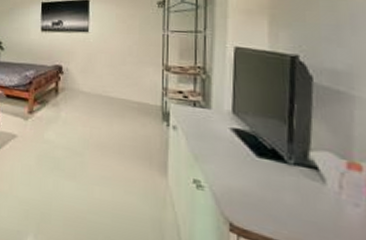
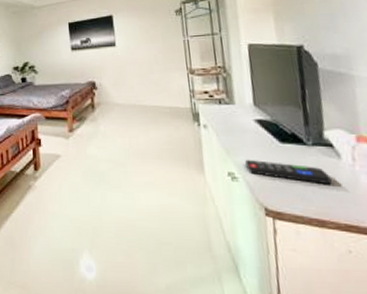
remote control: none [215,168,311,211] -> present [245,159,332,185]

